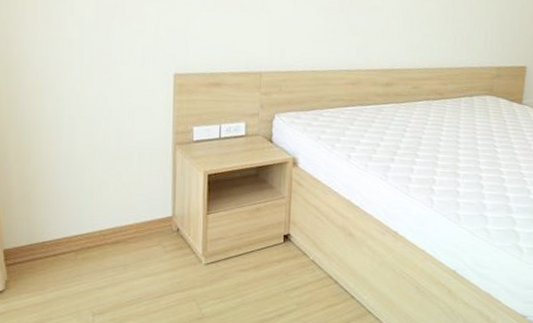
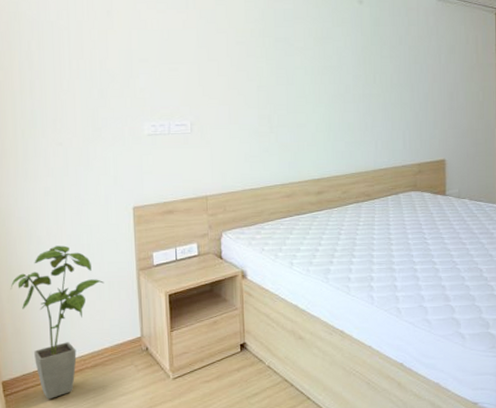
house plant: none [19,106,134,274] -> present [10,245,104,400]

